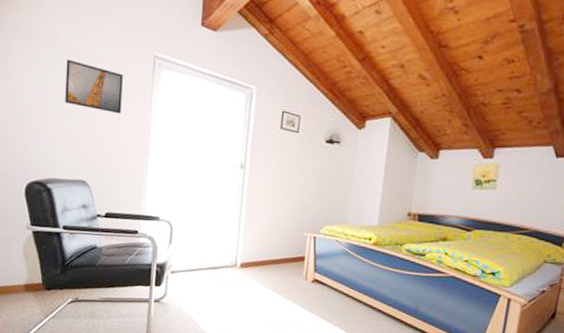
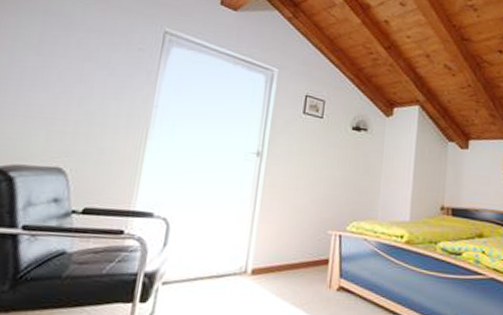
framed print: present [65,59,123,114] -> none [49,29,126,92]

